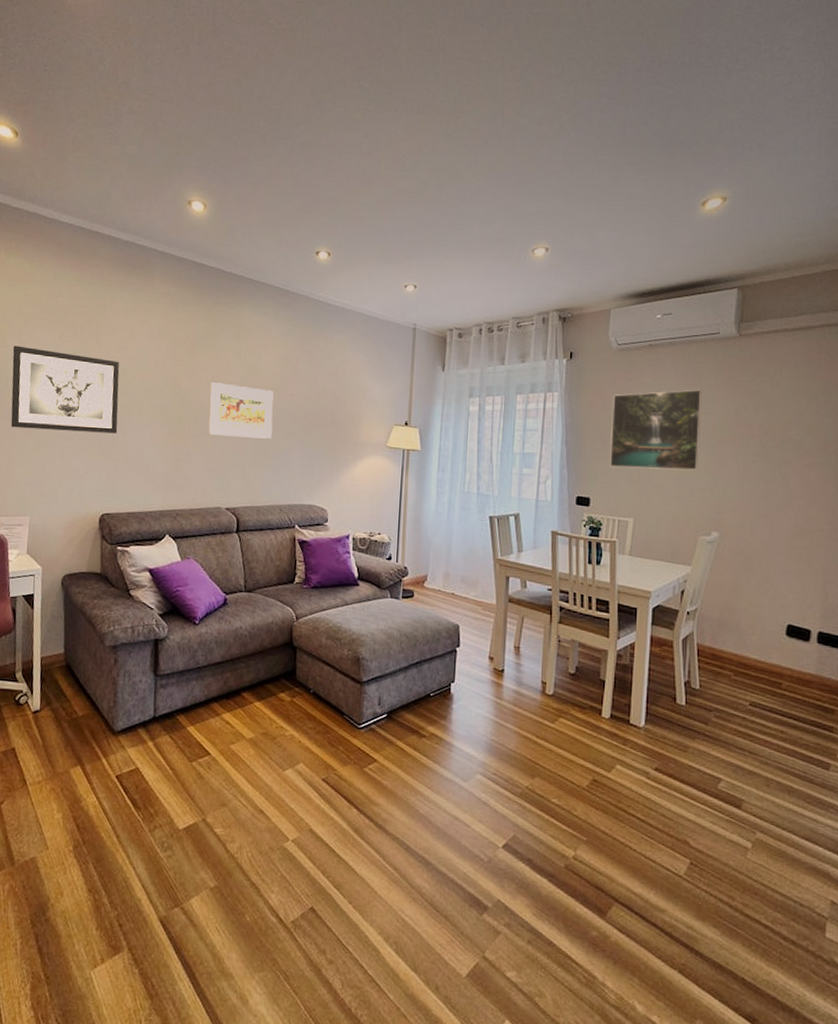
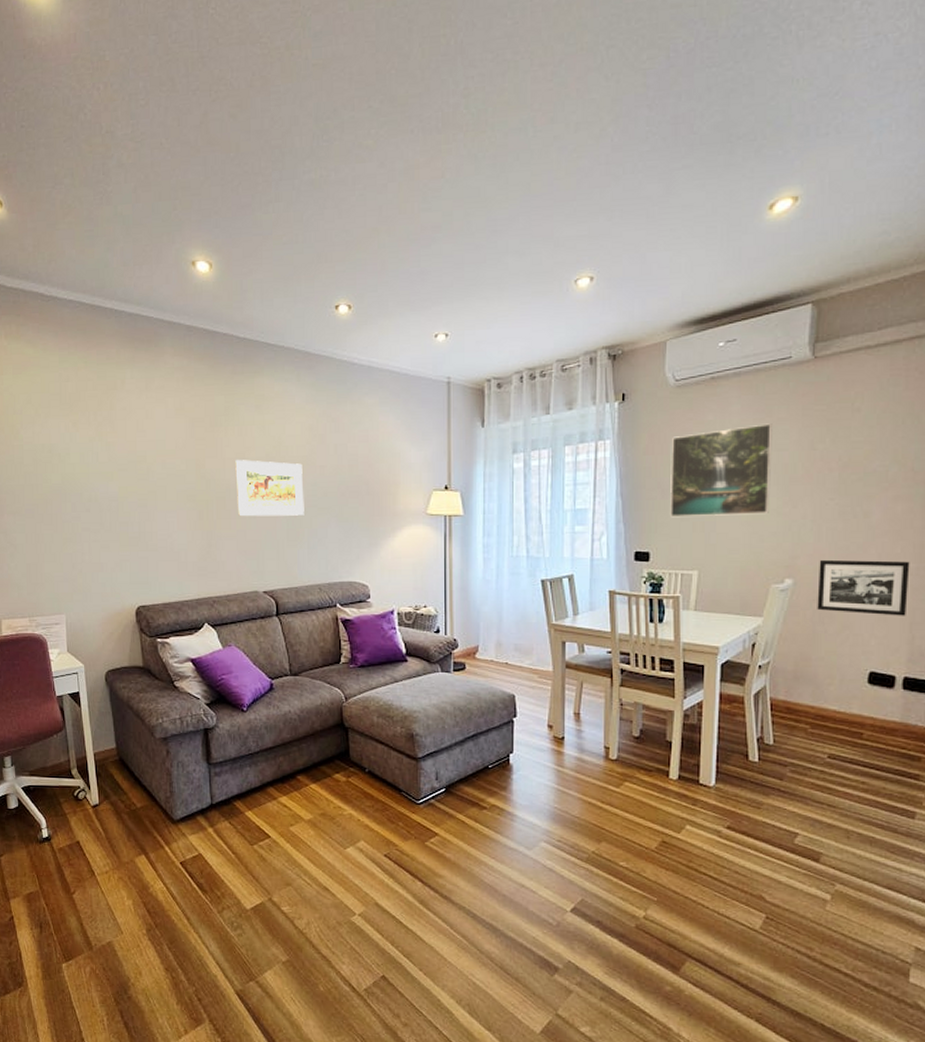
wall art: present [11,345,120,434] -> none [27,438,144,525]
picture frame: none [740,516,823,574] -> present [817,559,910,616]

